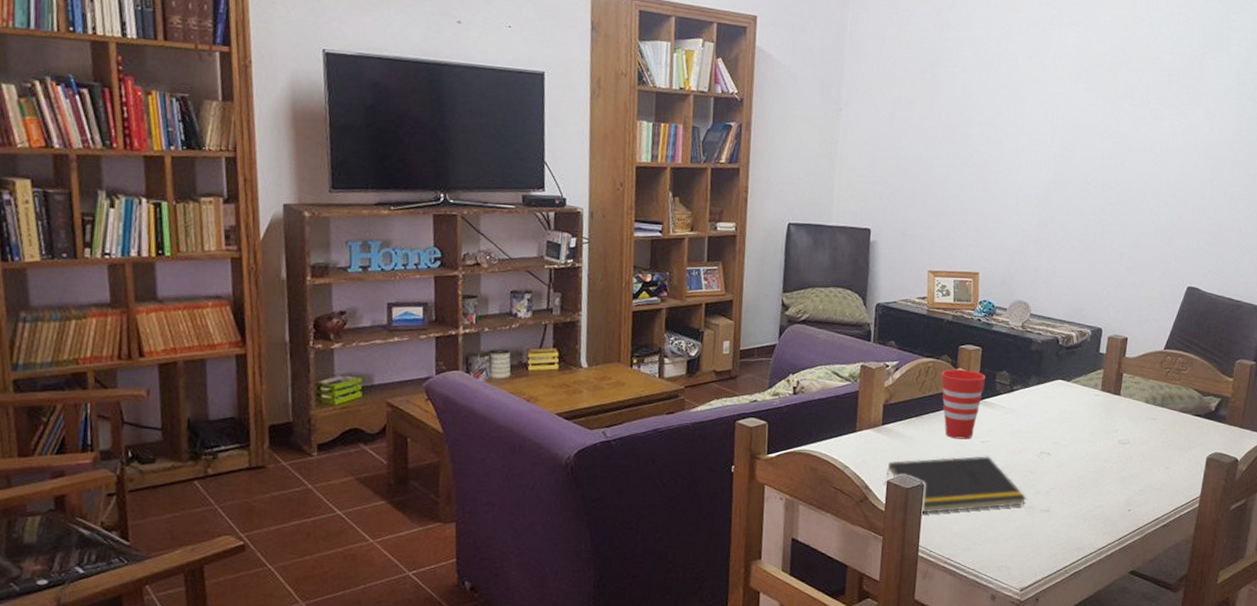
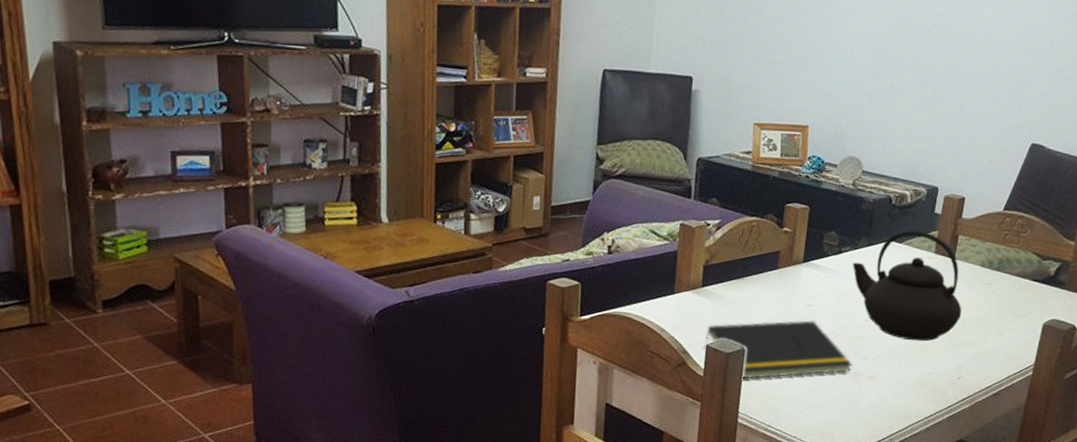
cup: present [941,369,985,440] -> none [765,228,812,303]
teapot: none [1023,369,1129,475] -> present [852,230,962,341]

